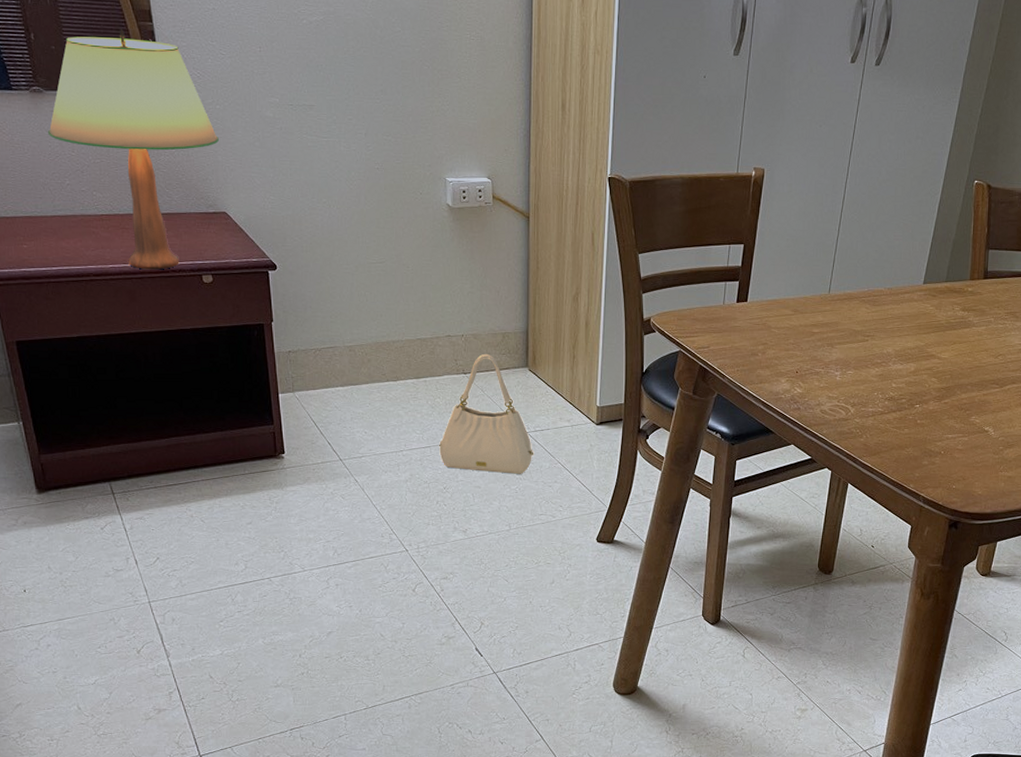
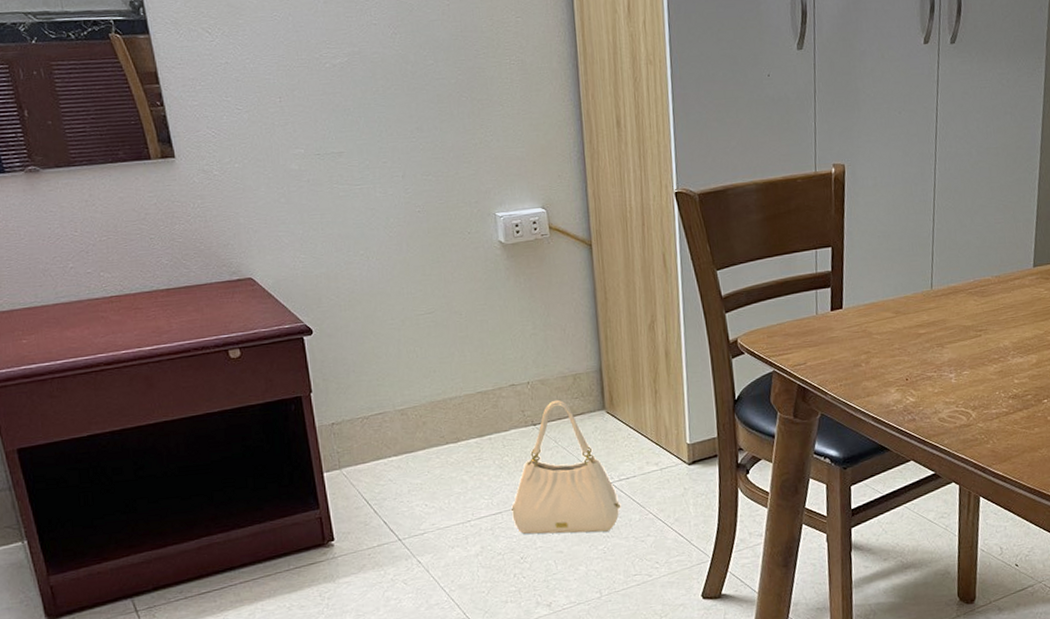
table lamp: present [47,28,220,270] -> none [46,94,241,352]

